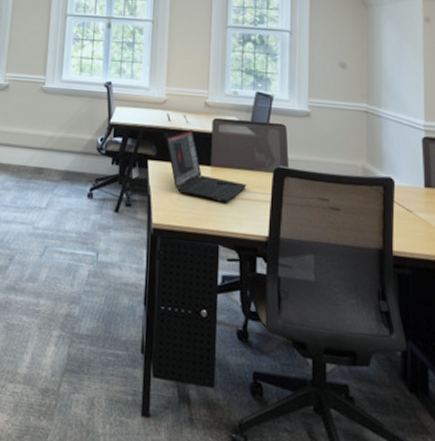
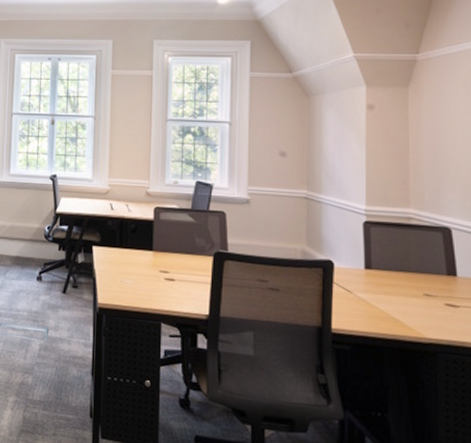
laptop: present [166,130,247,204] -> none [109,217,188,285]

